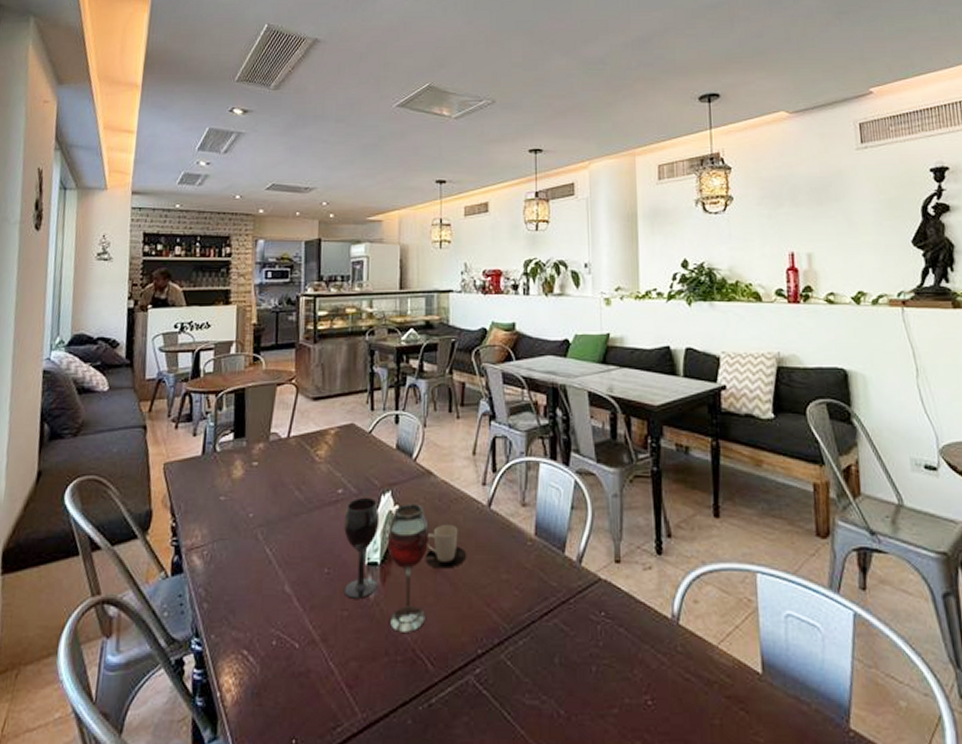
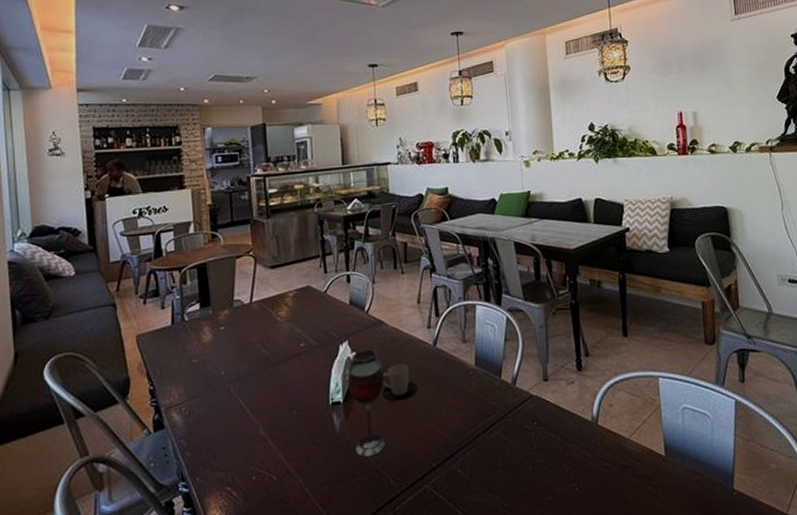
wine glass: present [344,497,380,599] -> none [308,347,342,434]

